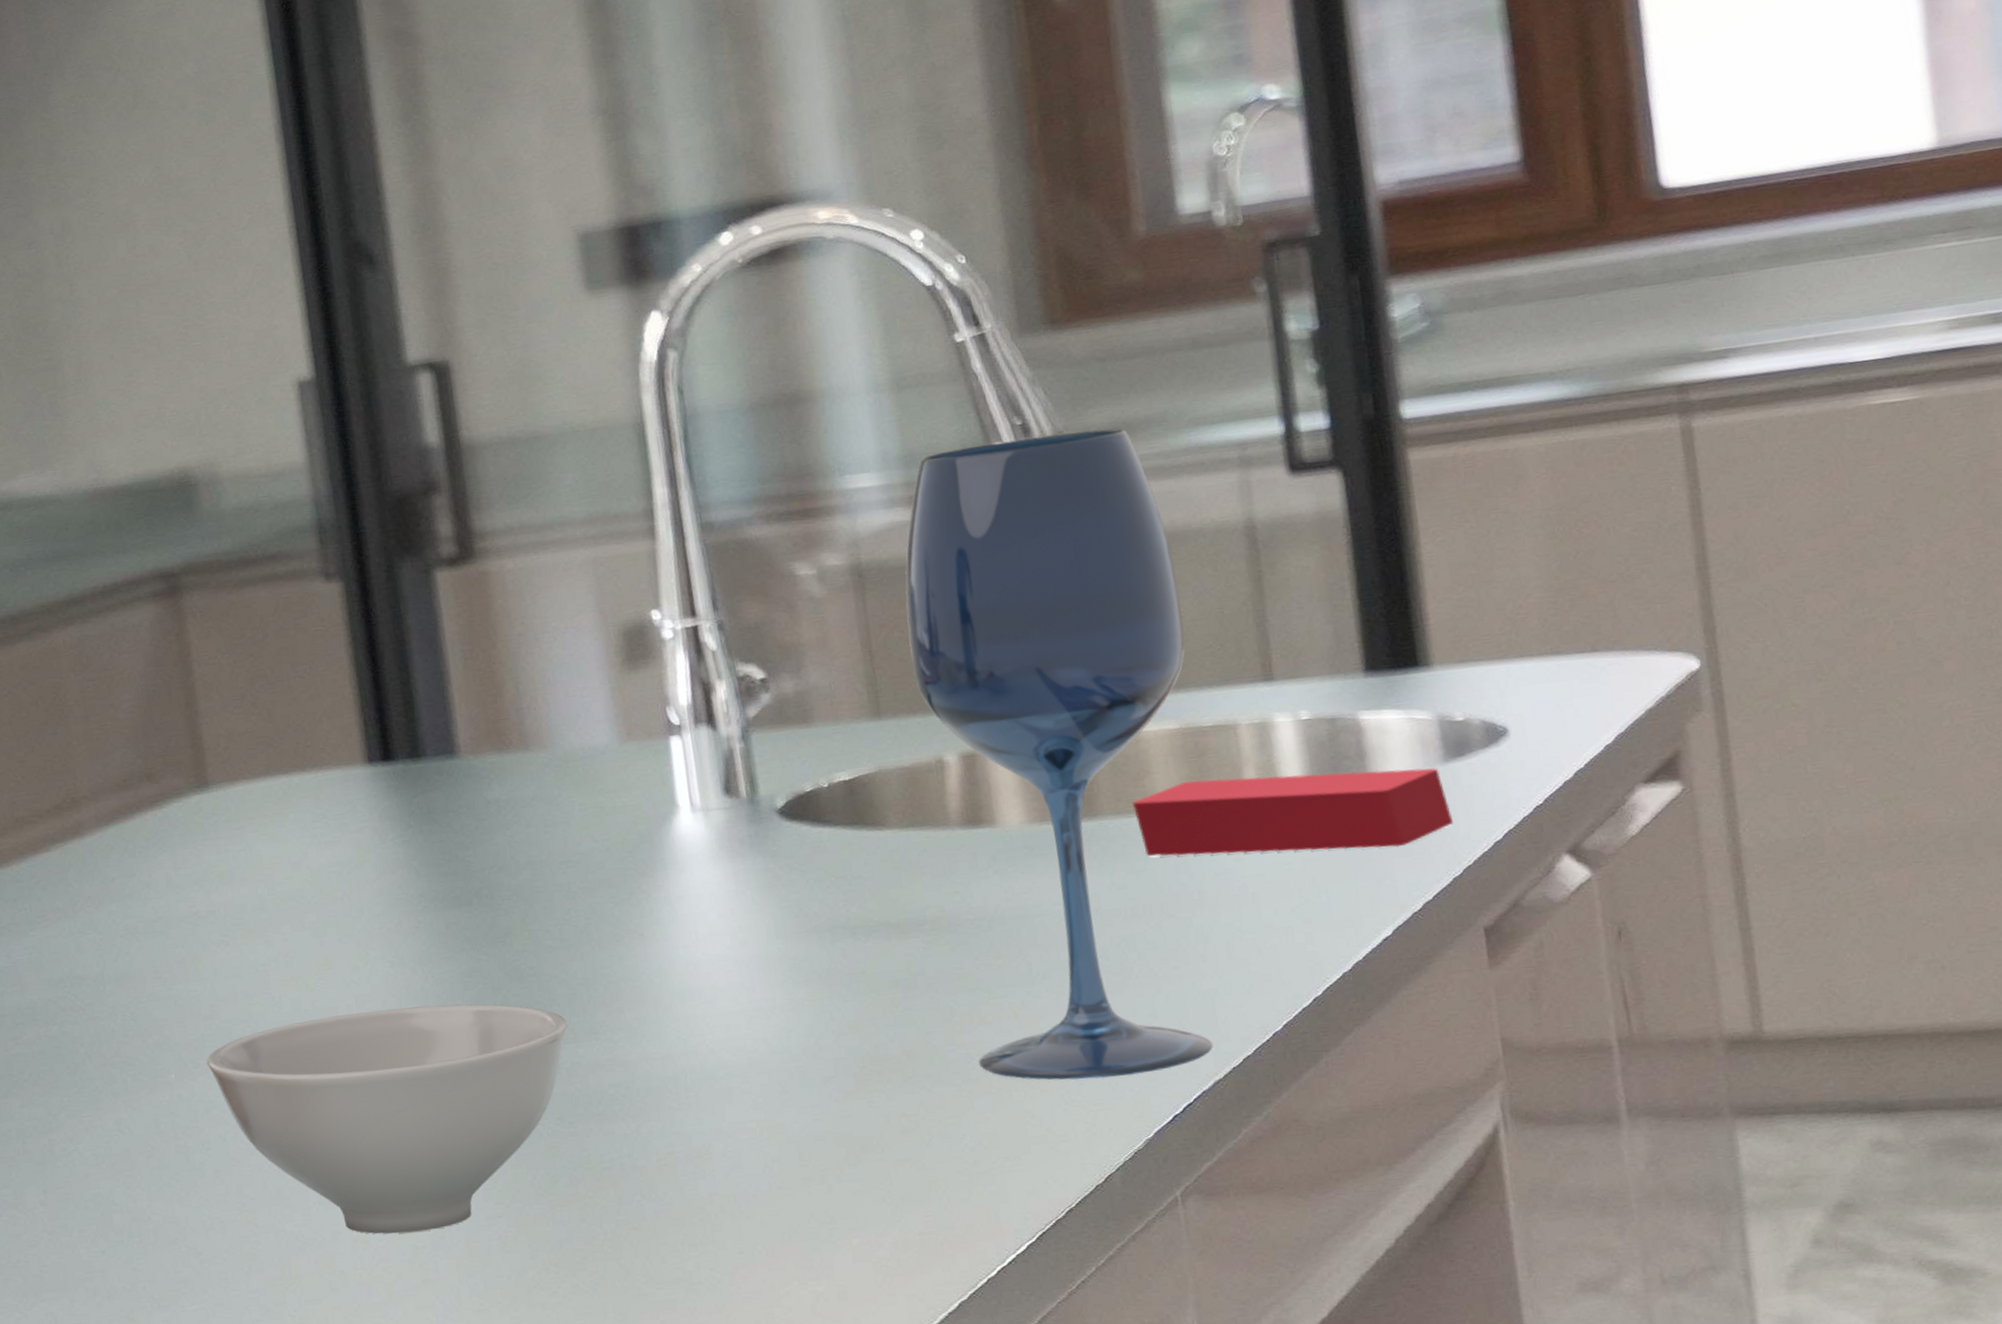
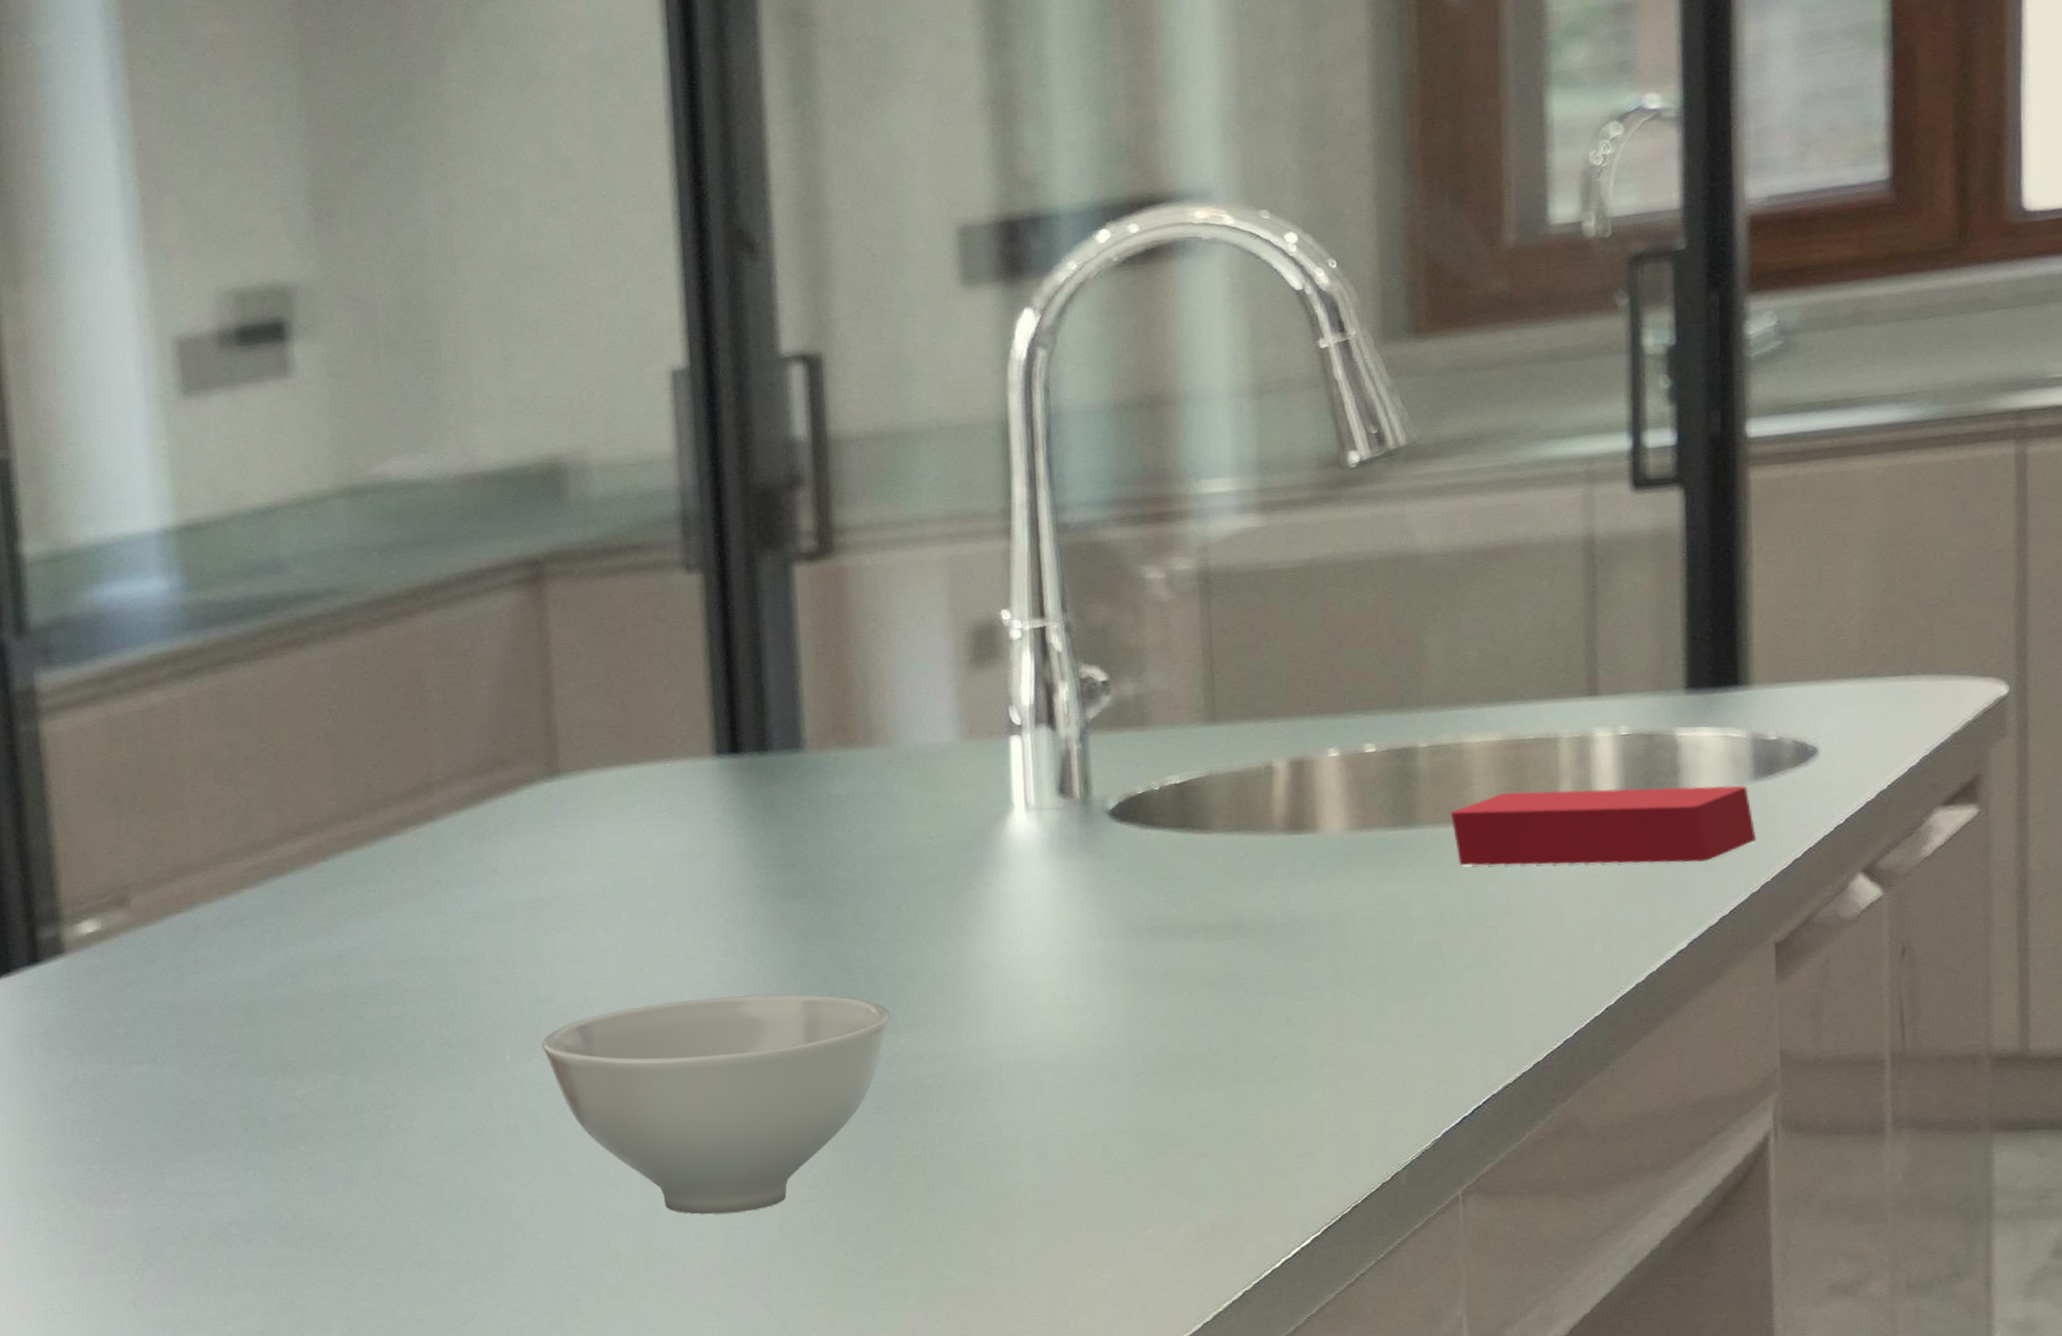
wineglass: present [905,428,1213,1080] -> none [1249,440,1516,1081]

